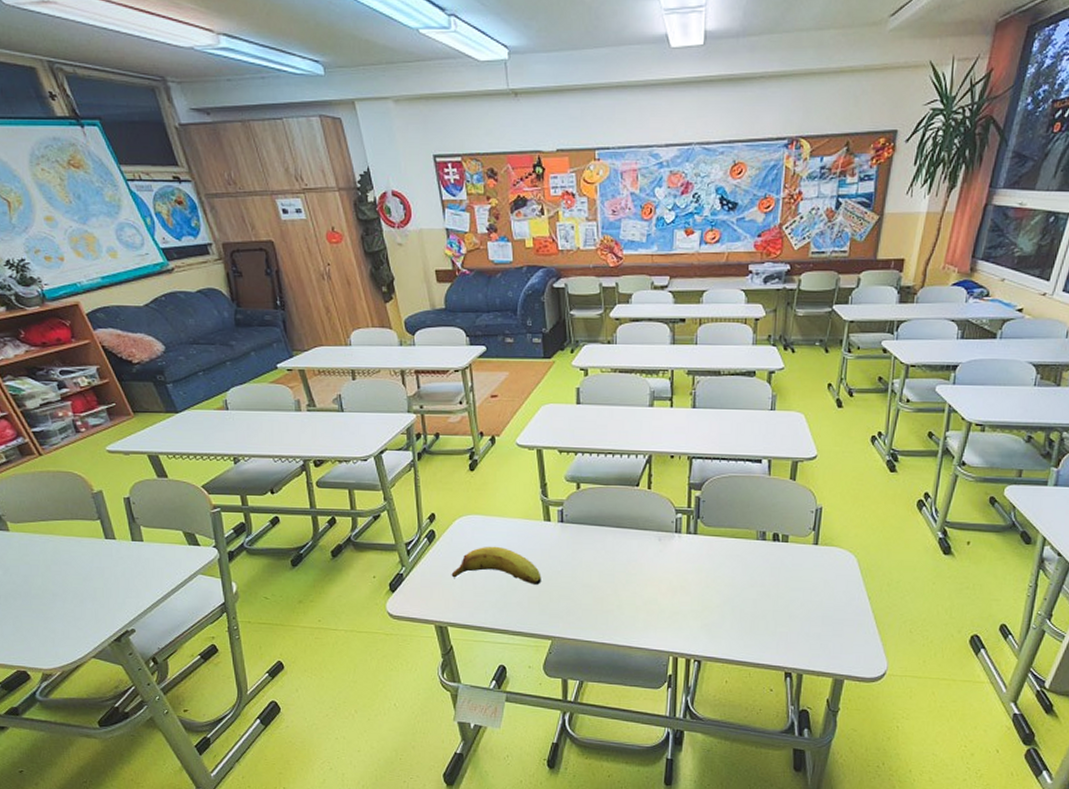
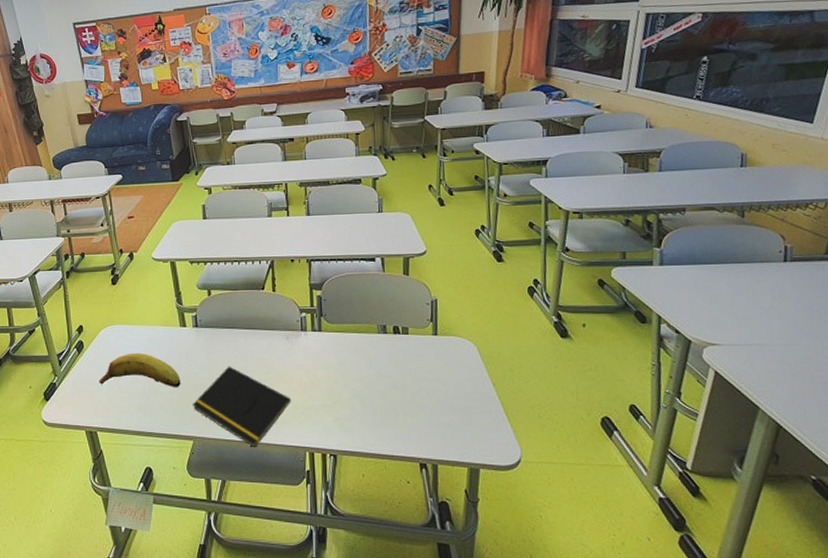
notepad: none [553,565,659,651] -> present [193,366,292,448]

